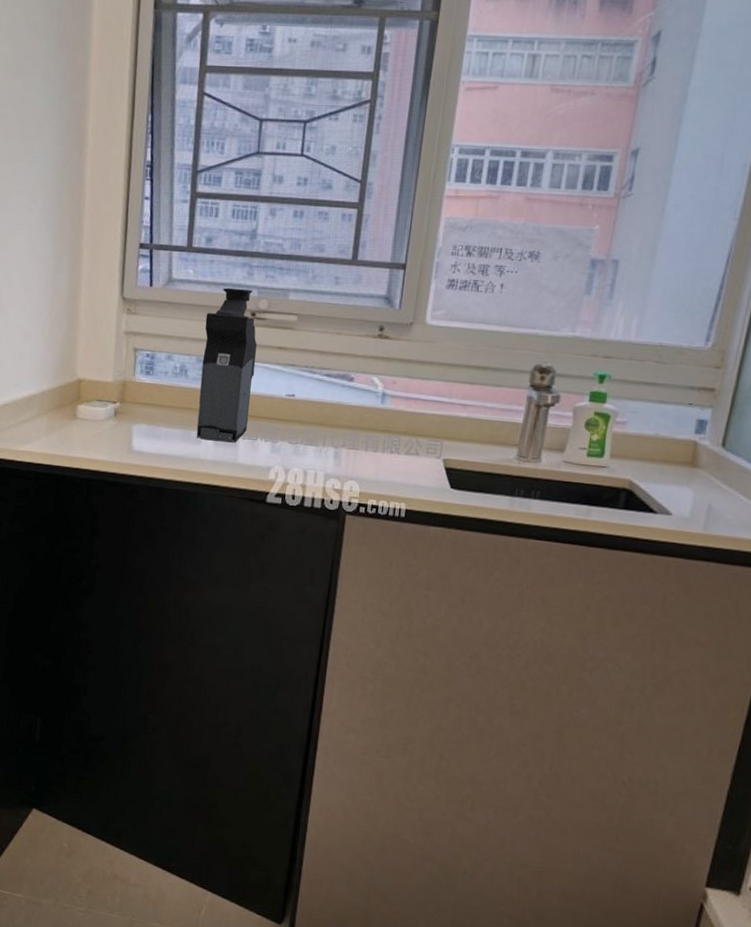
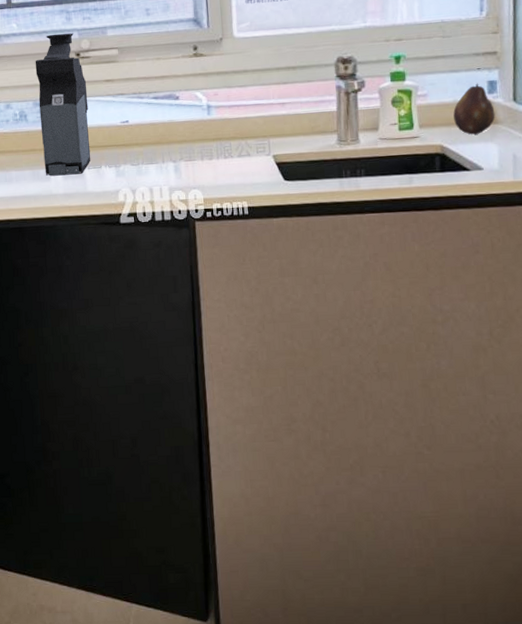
fruit: none [650,419,699,476] -> present [453,83,496,135]

